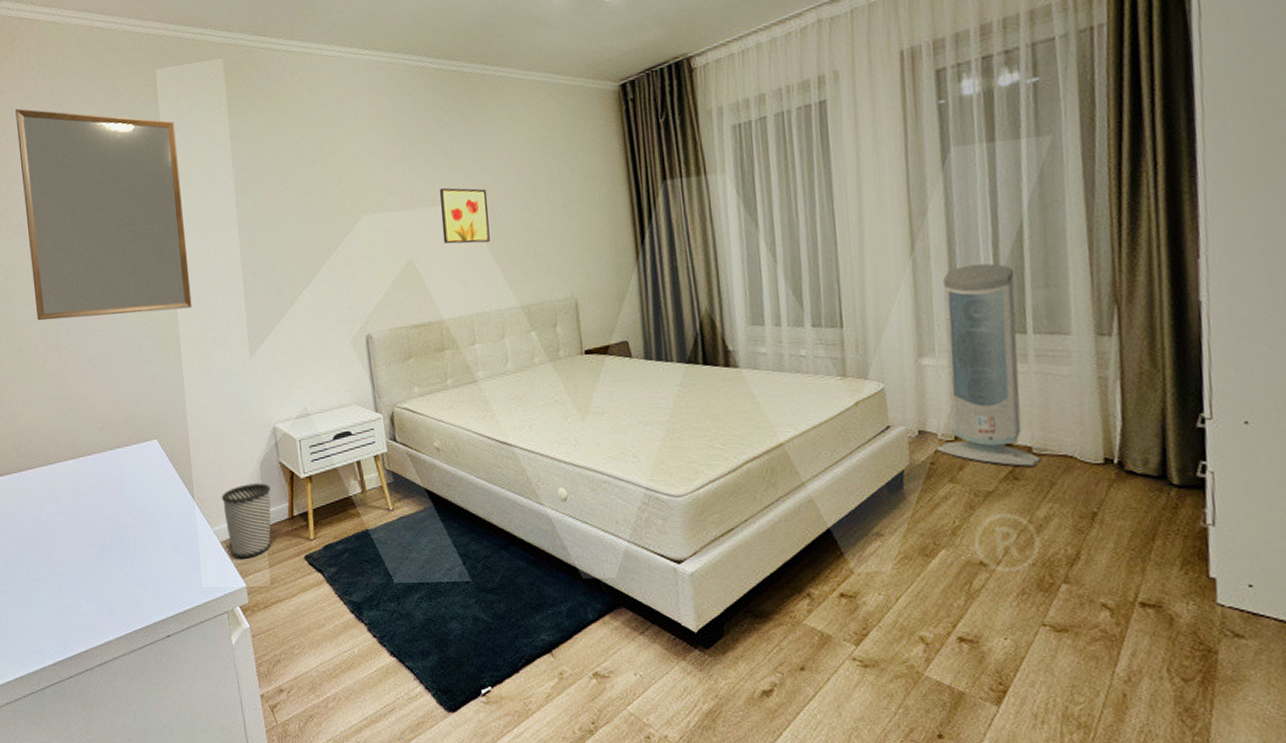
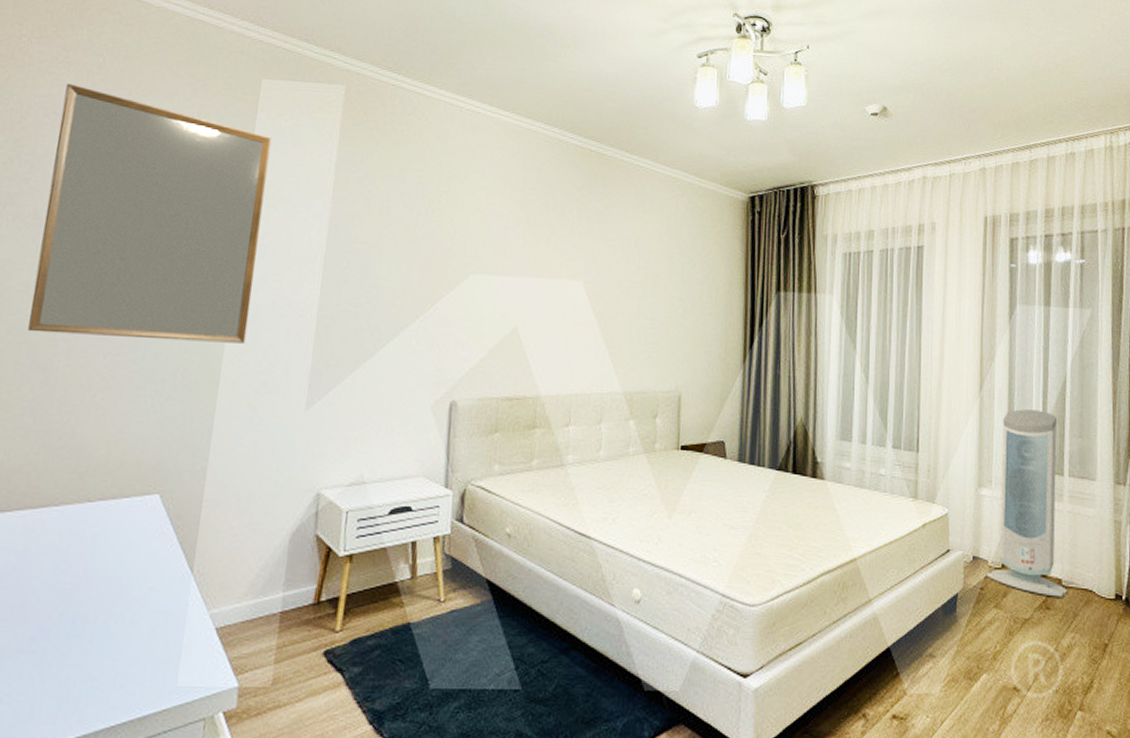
wastebasket: present [221,483,272,559] -> none [227,558,298,651]
wall art: present [439,187,490,244] -> none [554,261,607,323]

